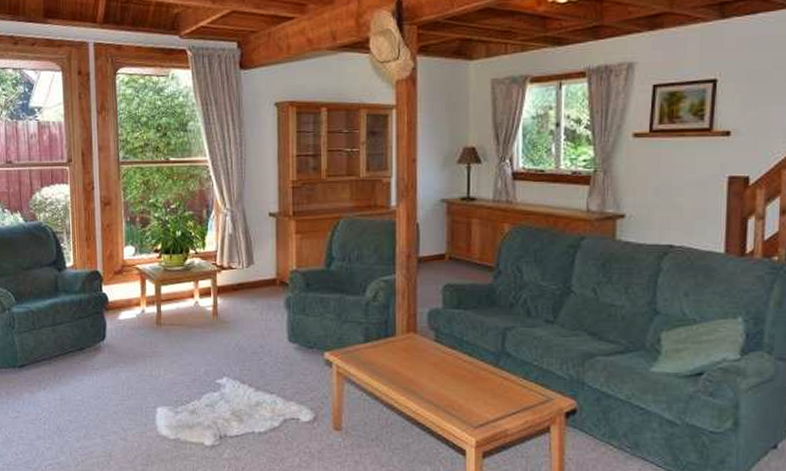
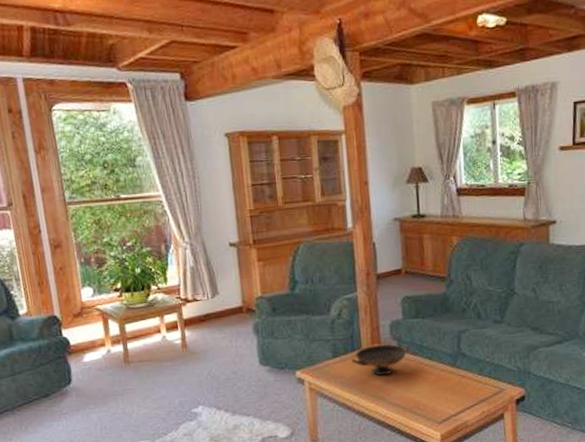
decorative bowl: none [384,333,448,368] -> present [351,343,410,376]

